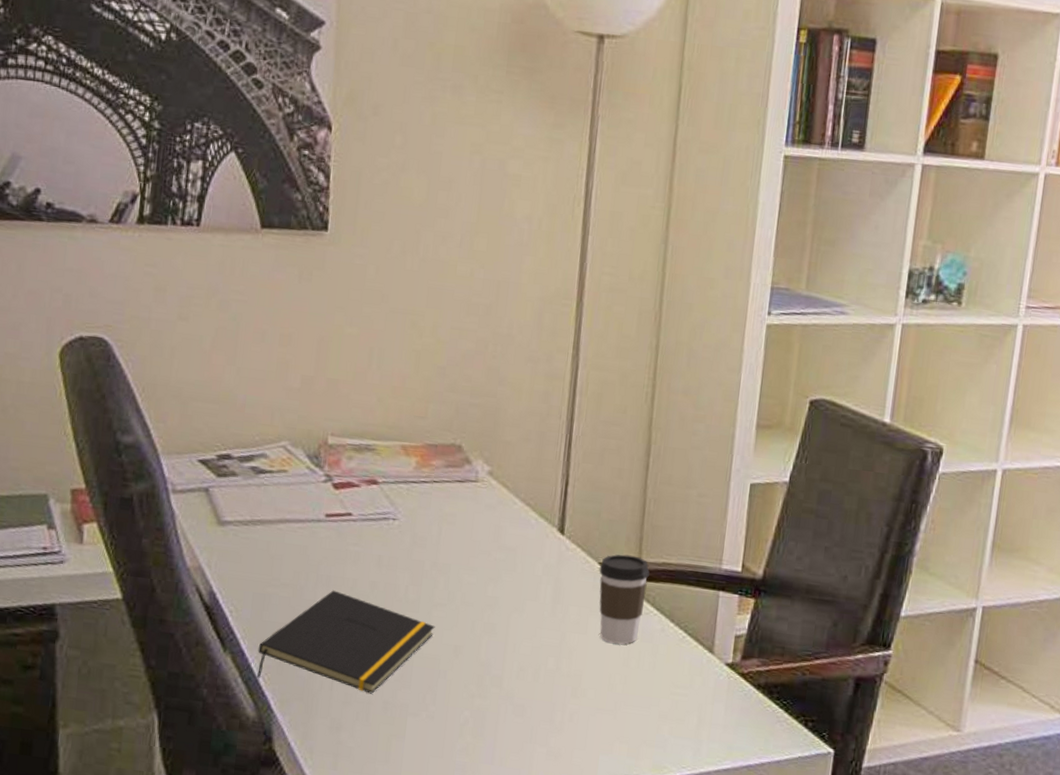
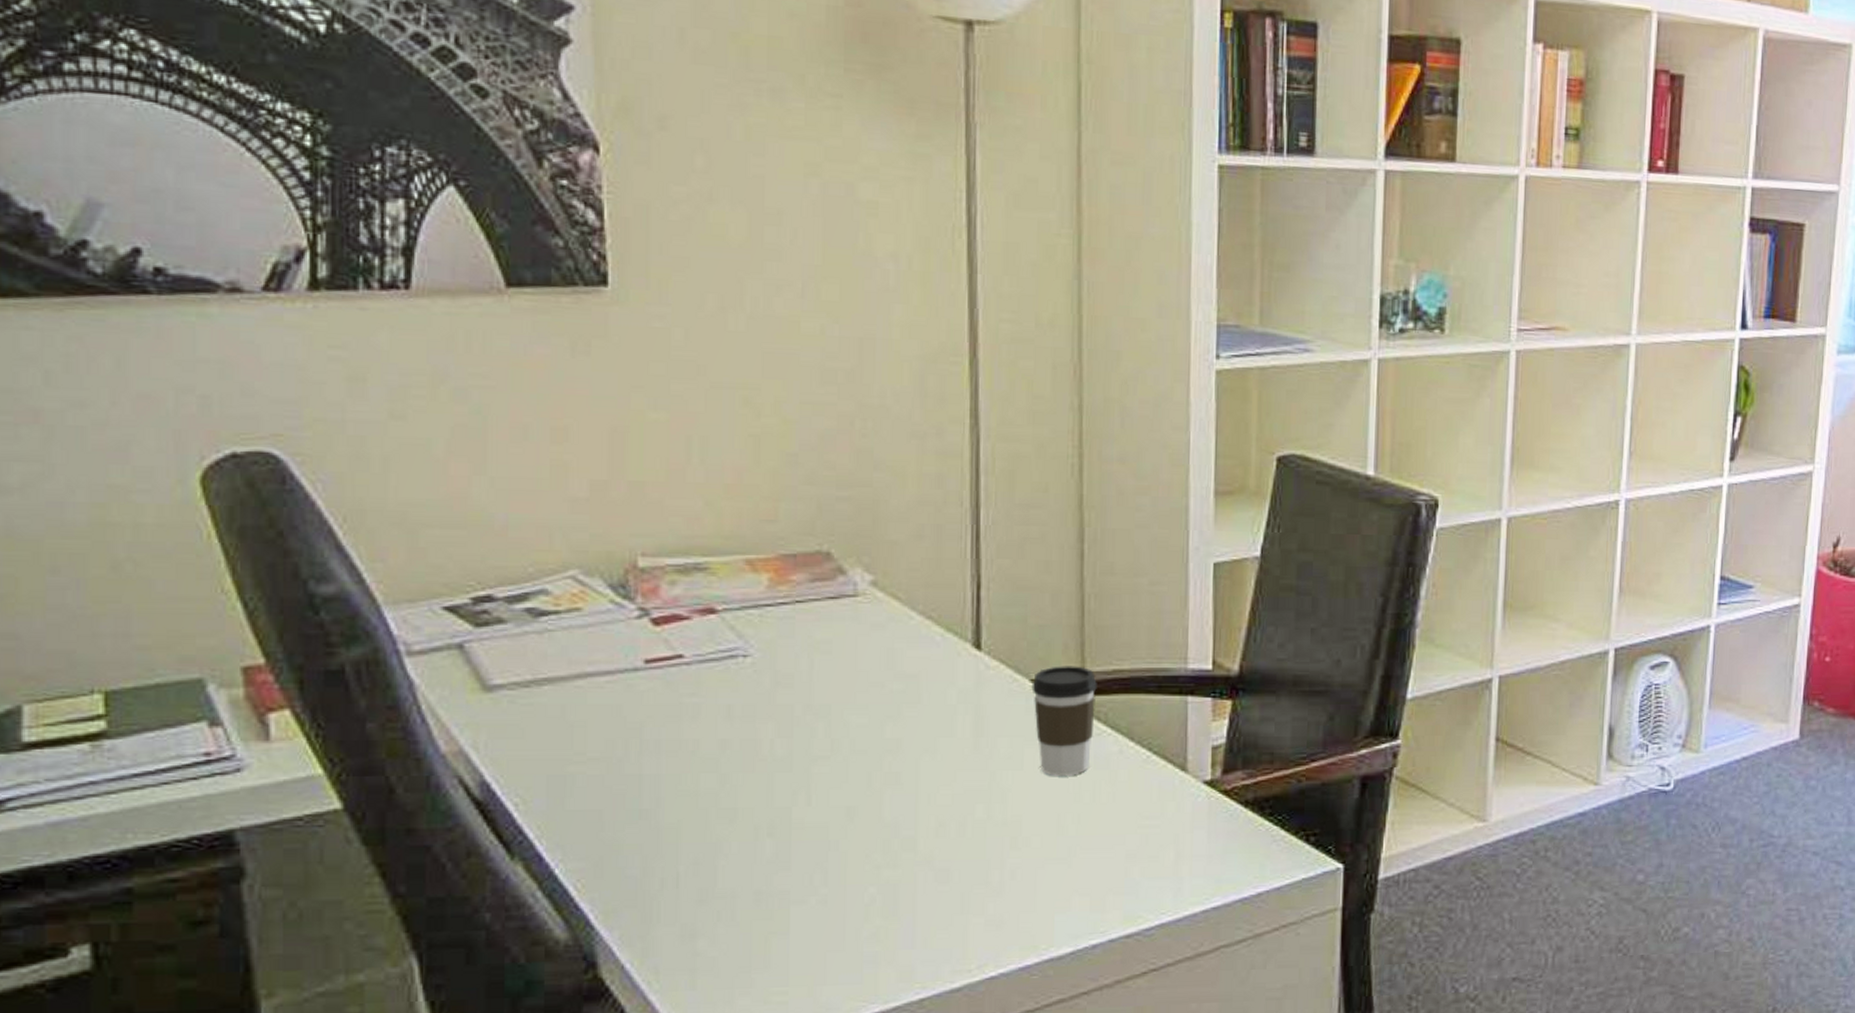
notepad: present [257,590,435,694] -> none [562,758,817,887]

